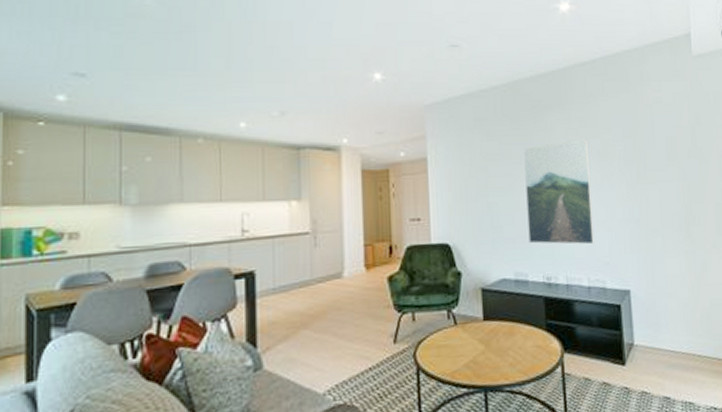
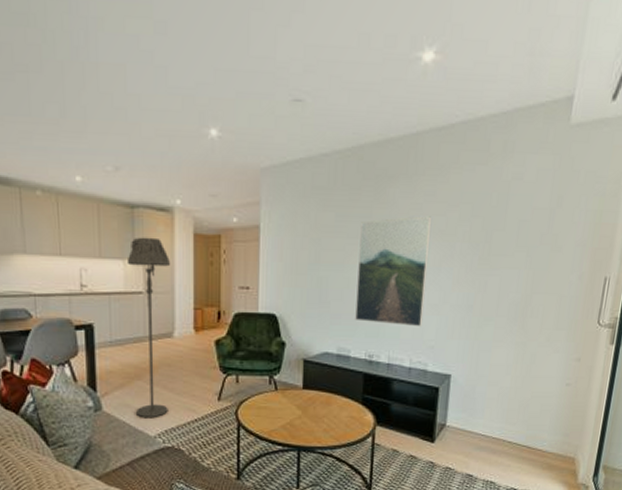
floor lamp: none [292,176,339,373] -> present [126,237,170,418]

